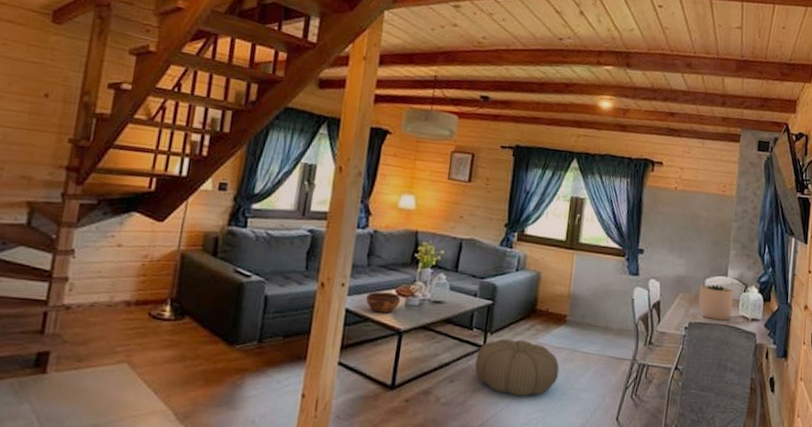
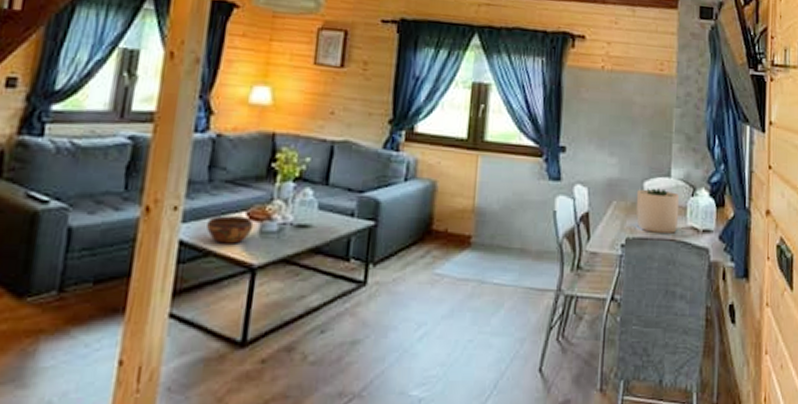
pouf: present [474,338,559,396] -> none [353,270,464,346]

